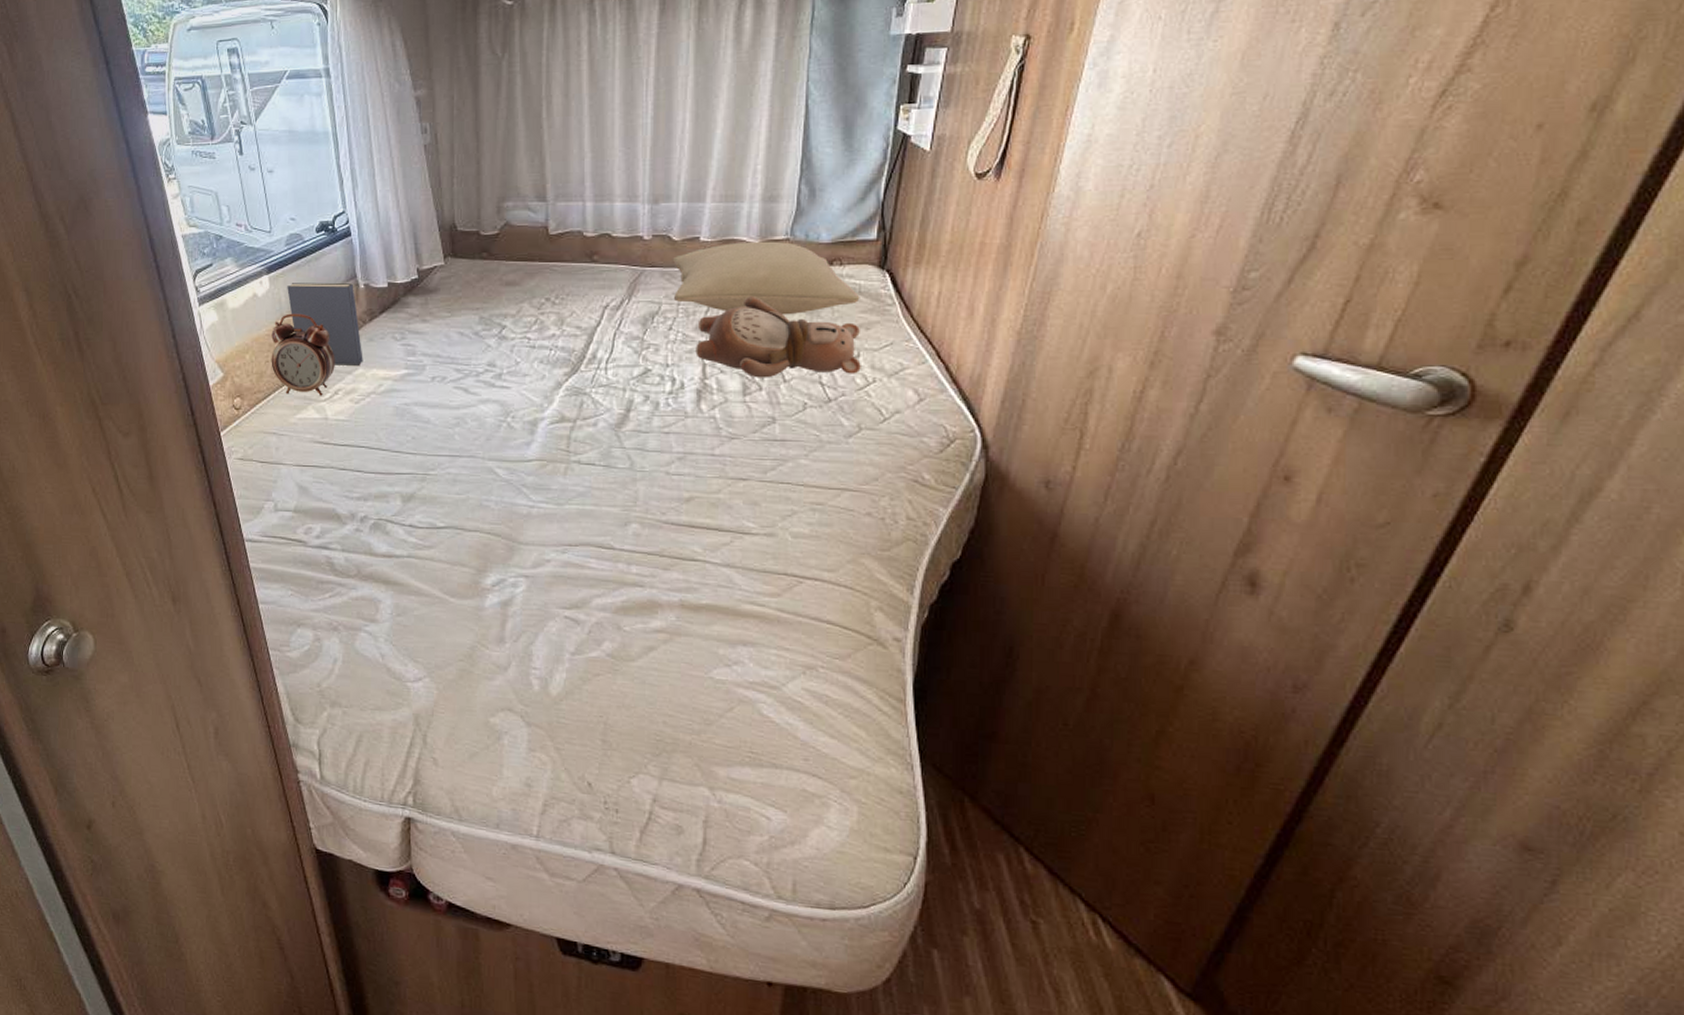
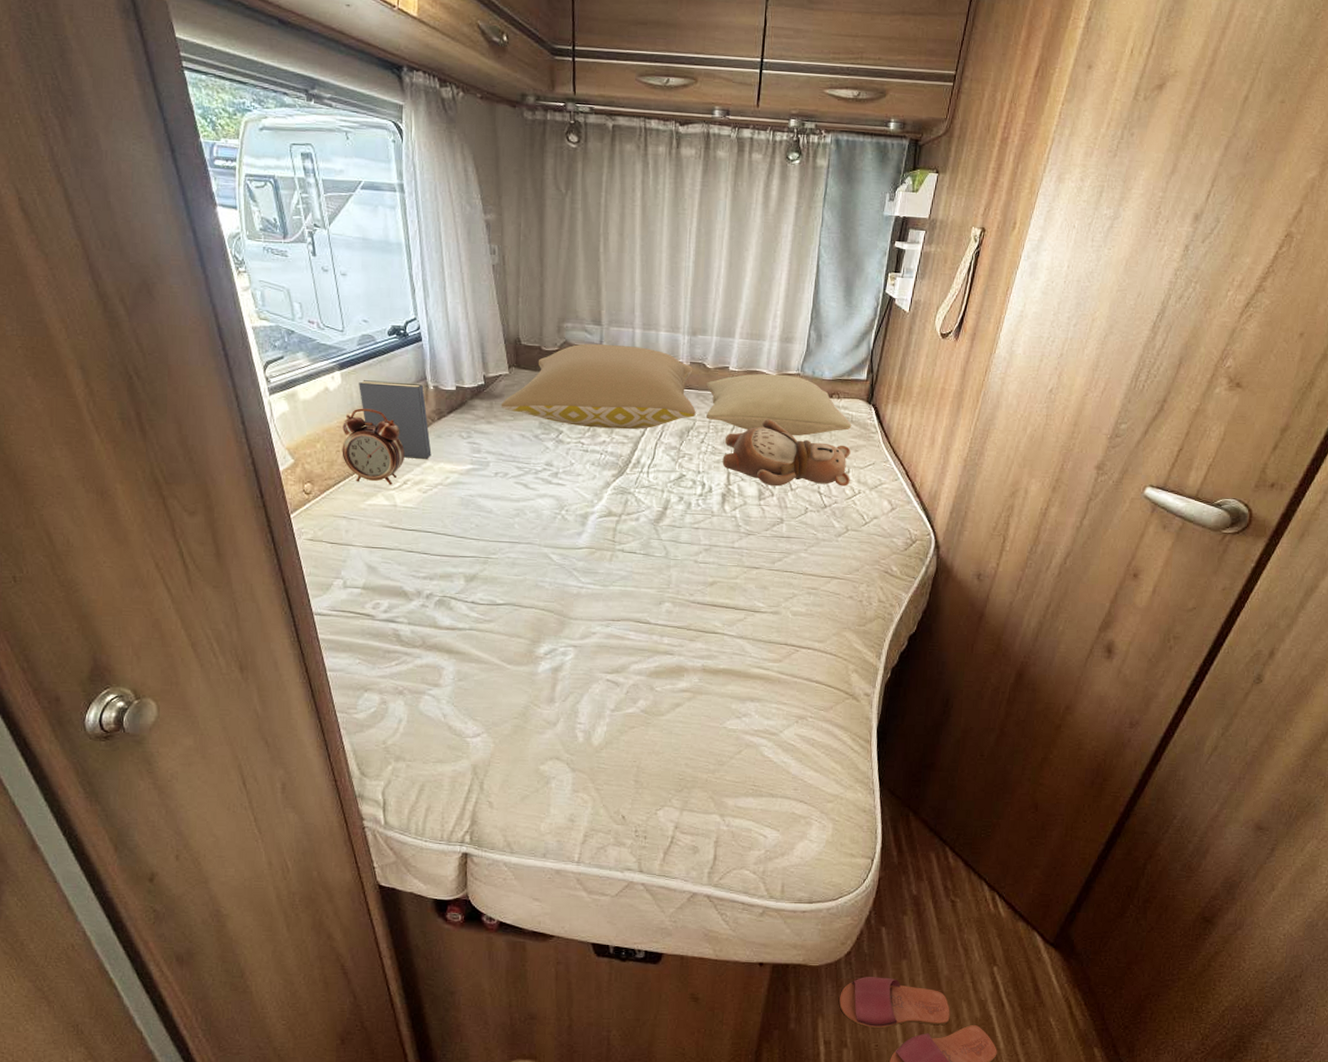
pillow: none [436,222,661,320] -> present [500,343,696,430]

